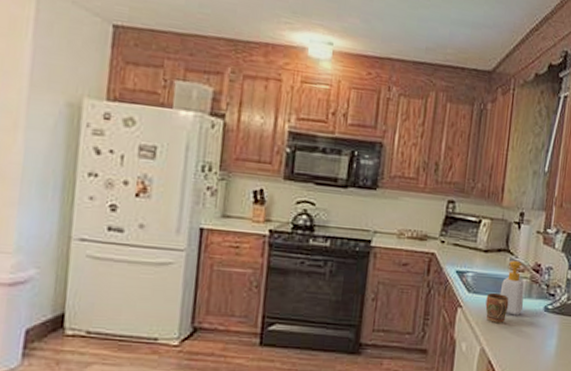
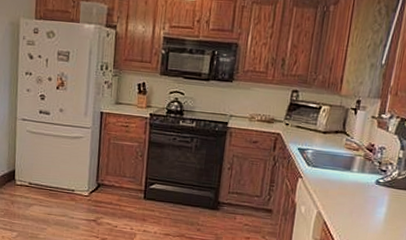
mug: present [485,293,509,323] -> none [322,167,344,192]
soap bottle: present [499,260,525,316] -> none [335,140,358,187]

